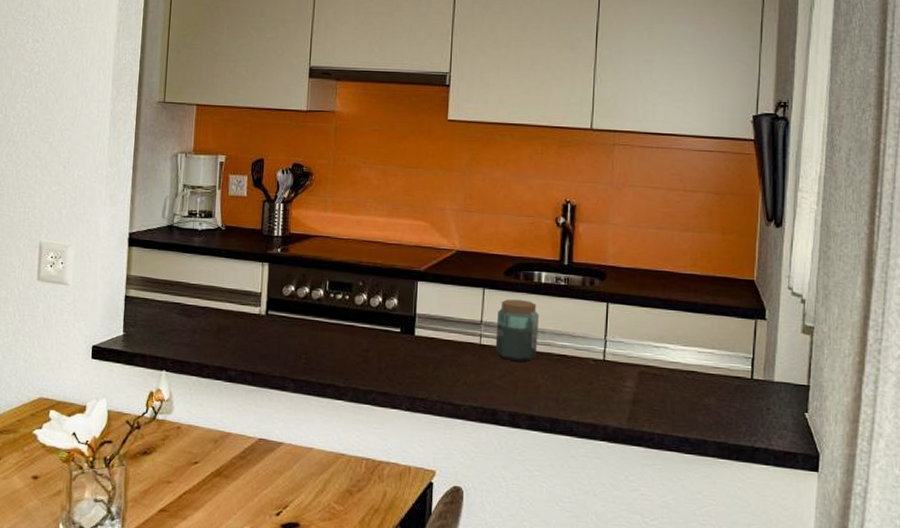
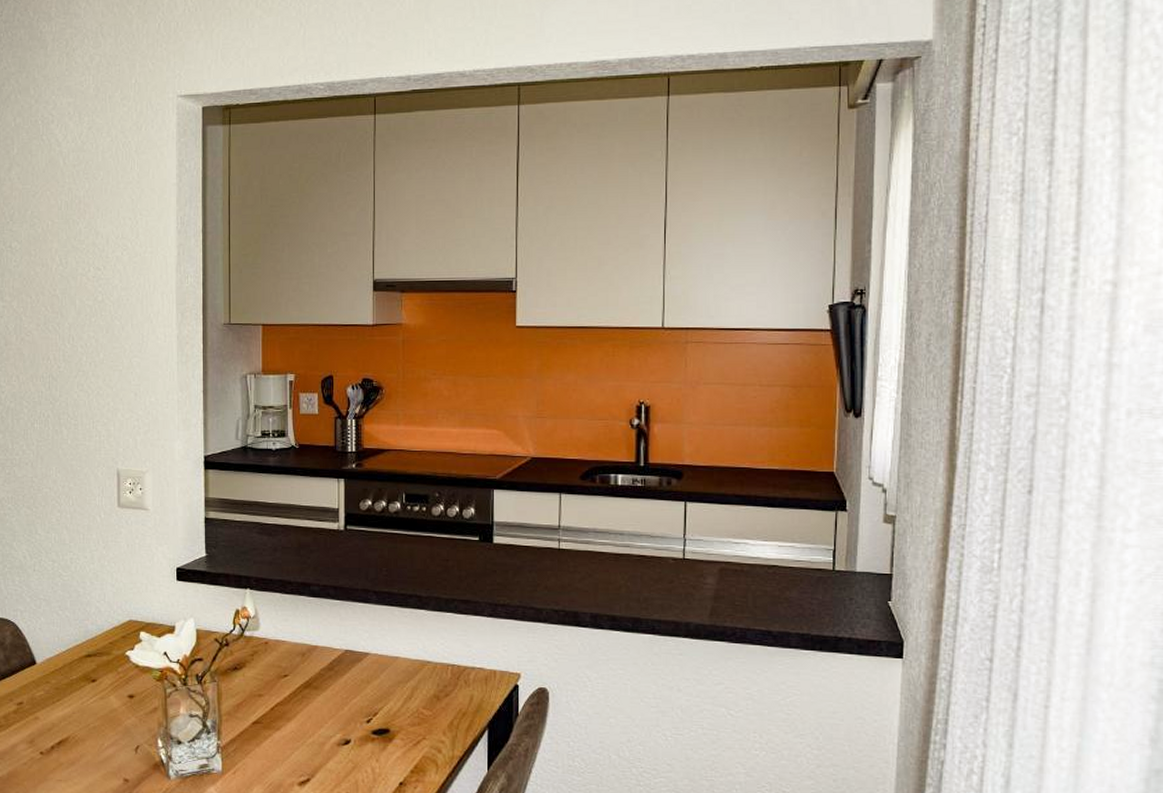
peanut butter: present [495,299,539,362] -> none [574,502,617,565]

